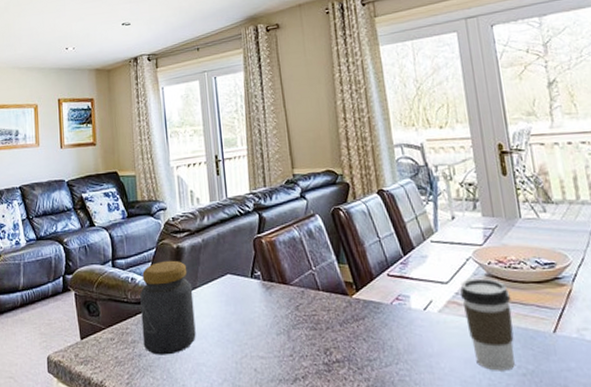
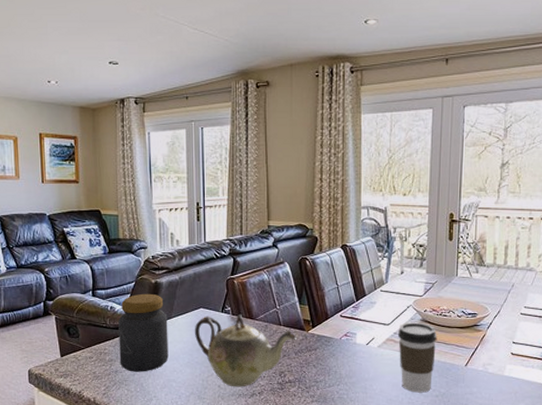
teapot: none [222,279,339,371] -> present [194,315,296,387]

